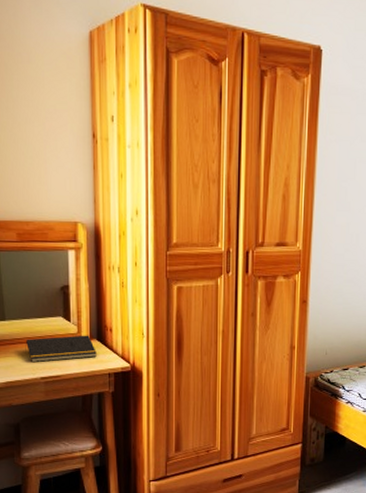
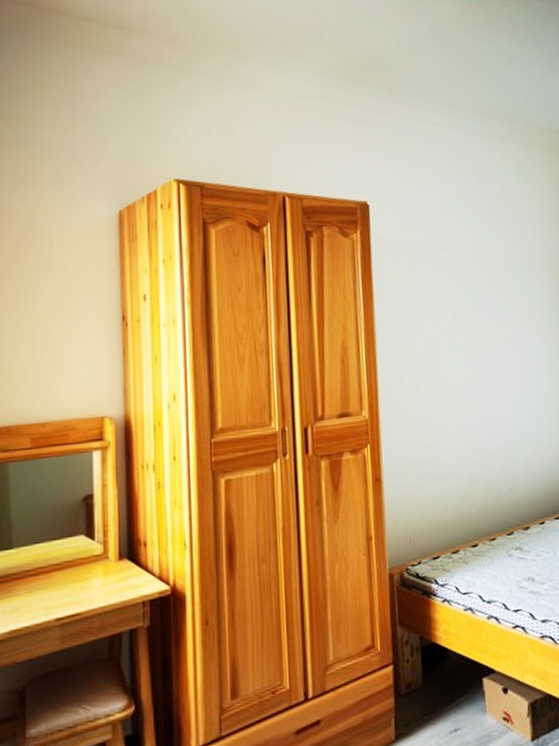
notepad: present [25,335,97,363] -> none [36,554,127,601]

